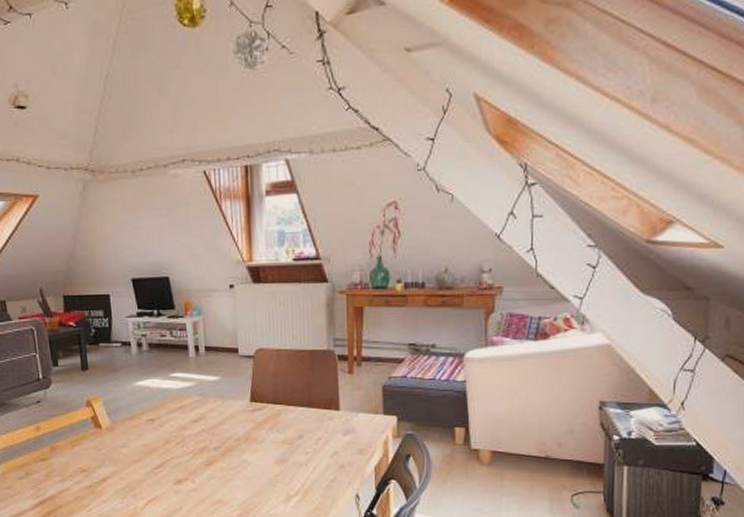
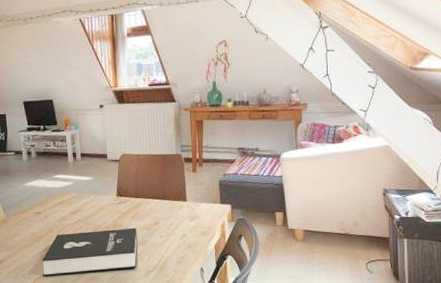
booklet: none [156,441,276,498] -> present [42,227,138,277]

